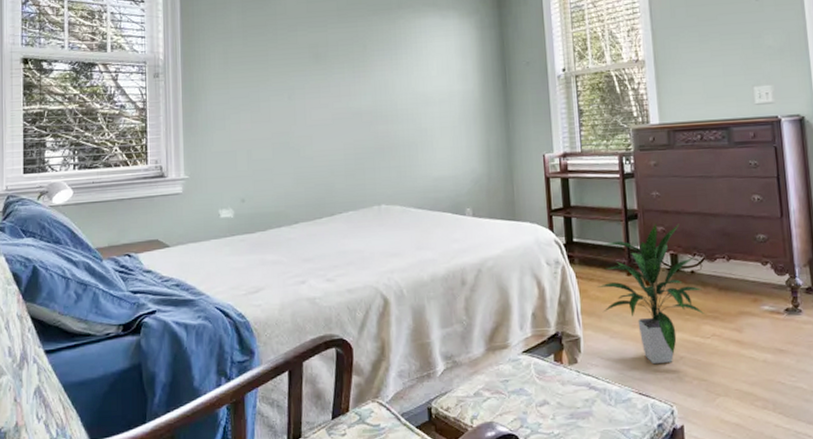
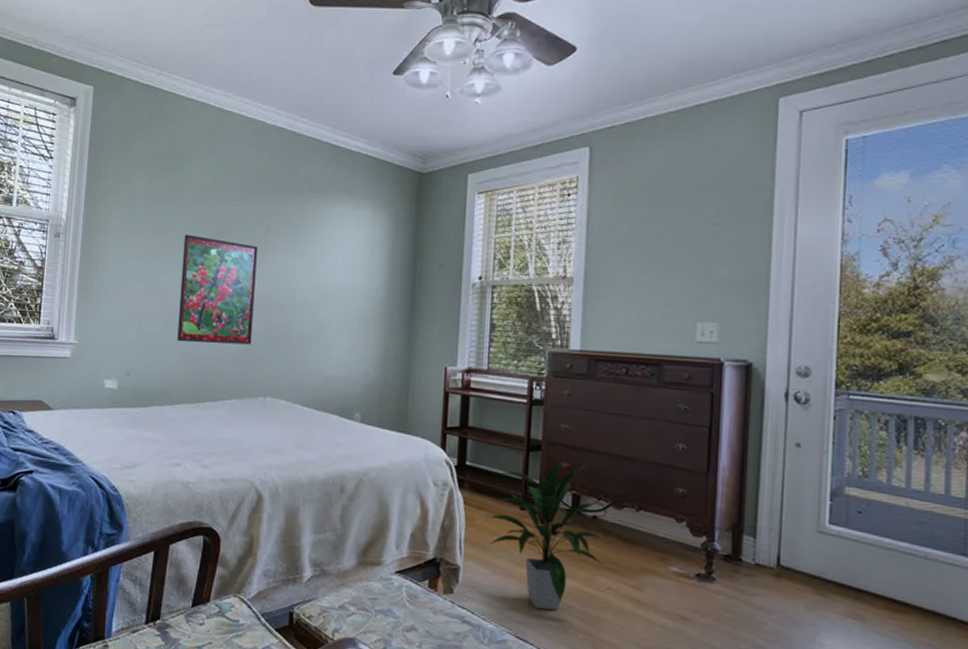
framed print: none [284,60,361,164] -> present [177,234,258,345]

